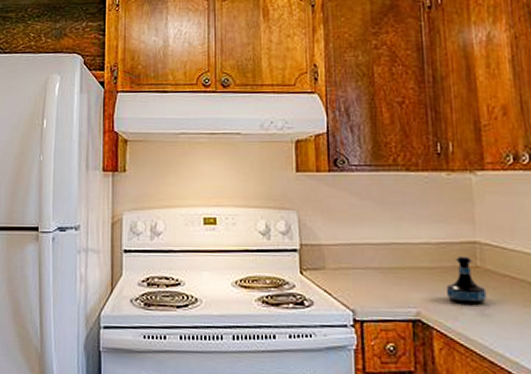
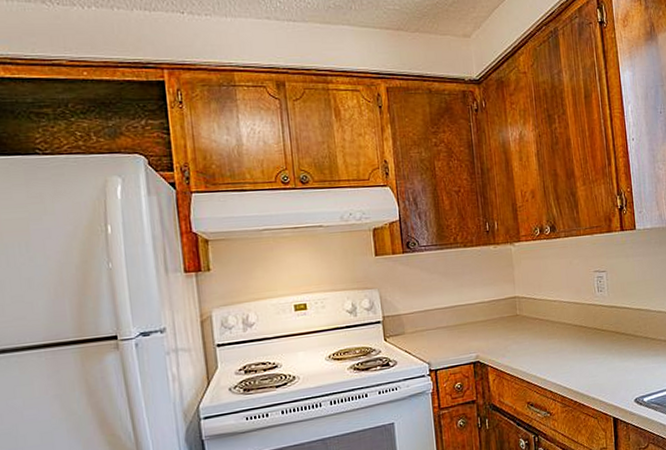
tequila bottle: present [445,256,487,306] -> none [496,308,525,345]

